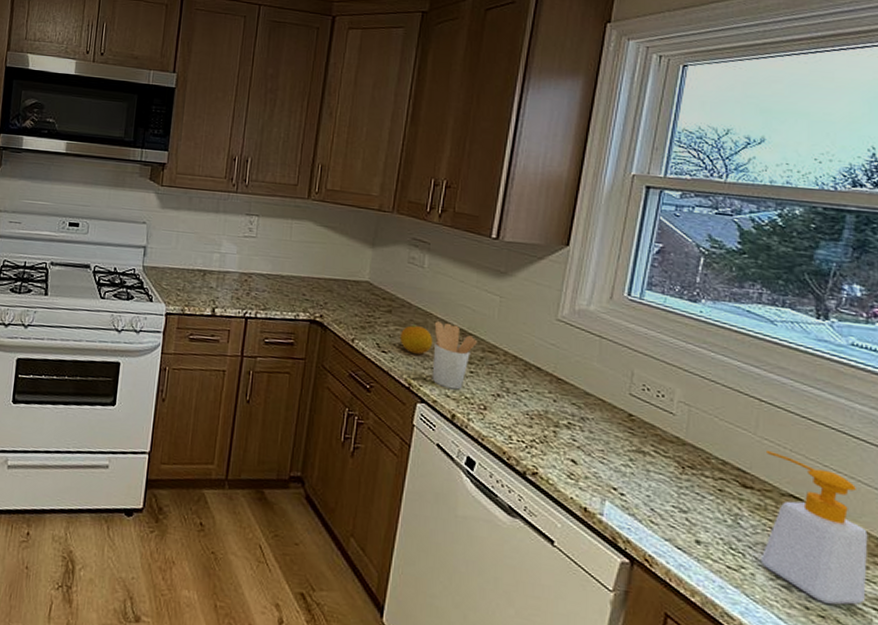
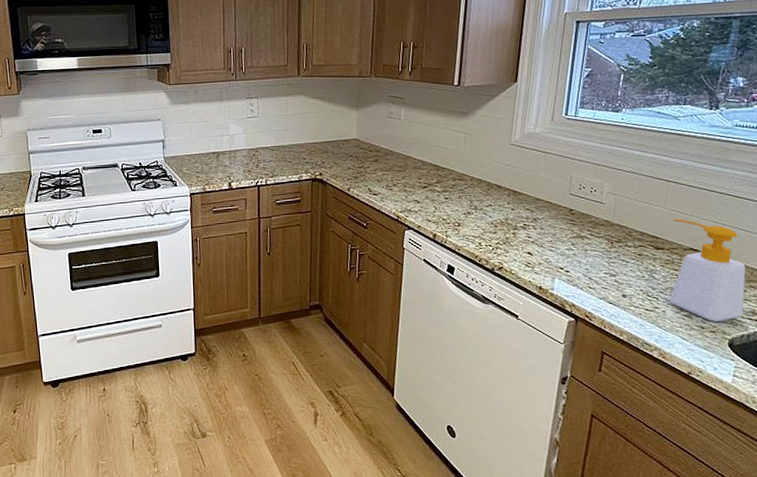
fruit: present [399,324,433,354] -> none [386,168,414,192]
utensil holder: present [432,321,477,390] -> none [413,162,449,215]

